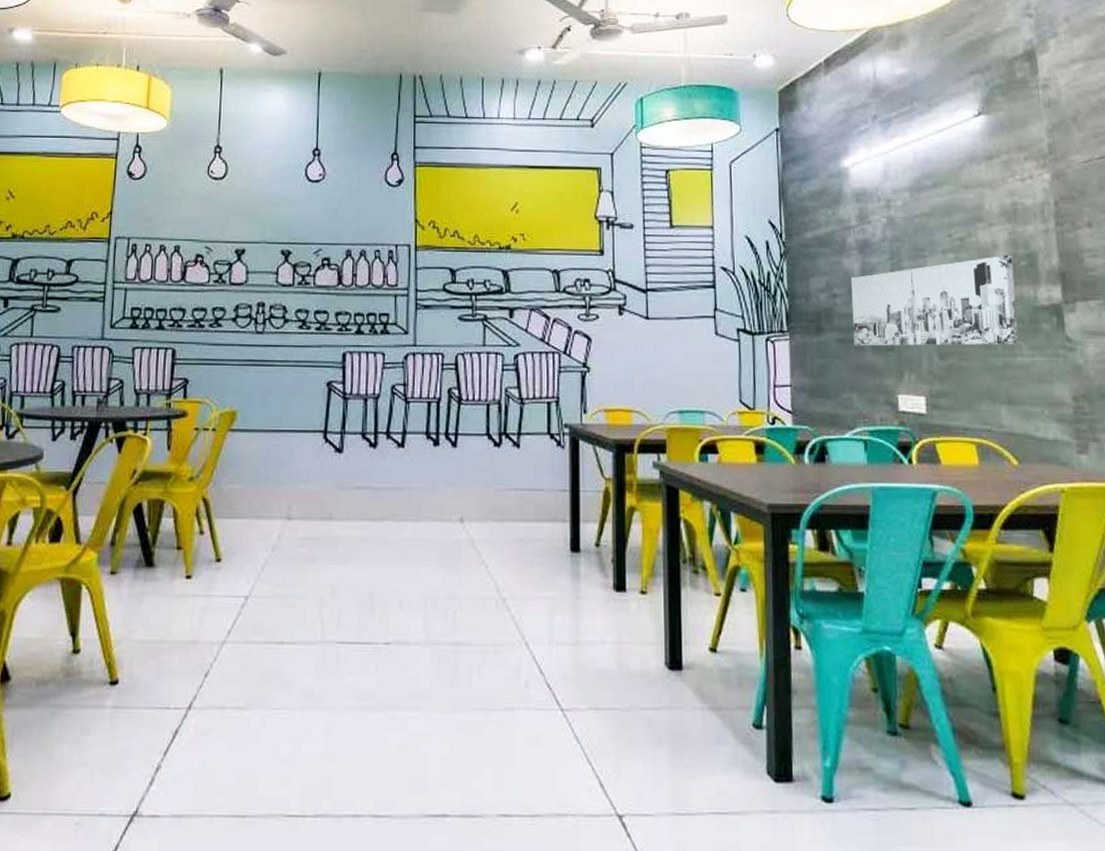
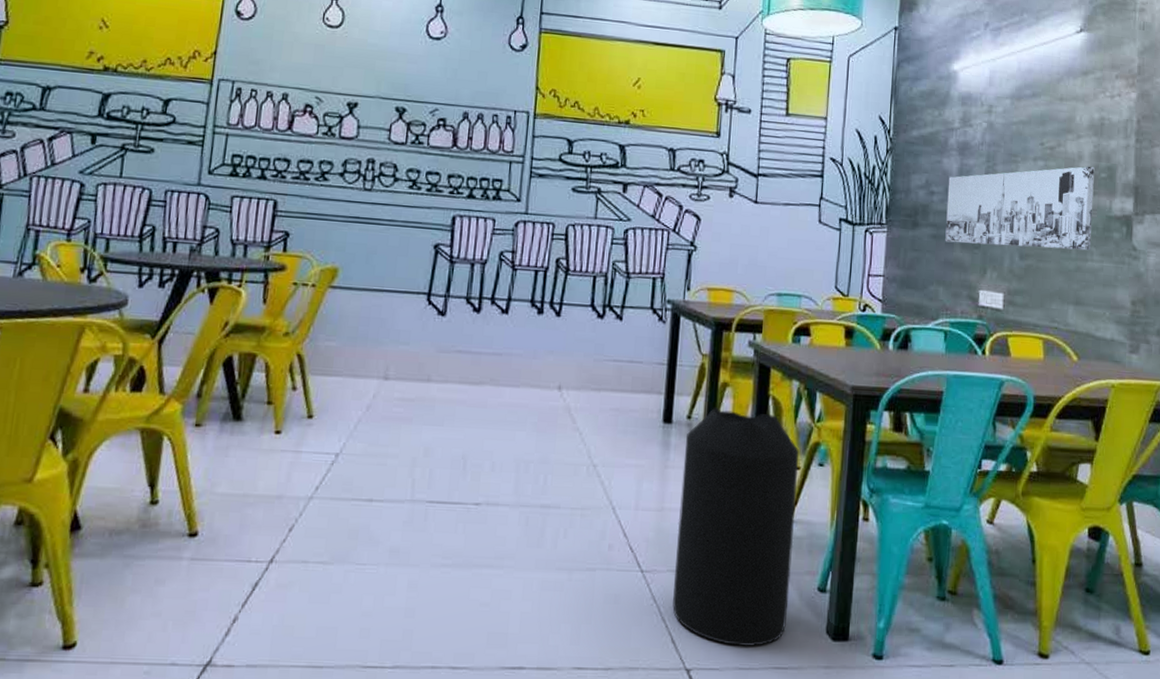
trash can: none [595,533,723,789] -> present [672,407,800,646]

